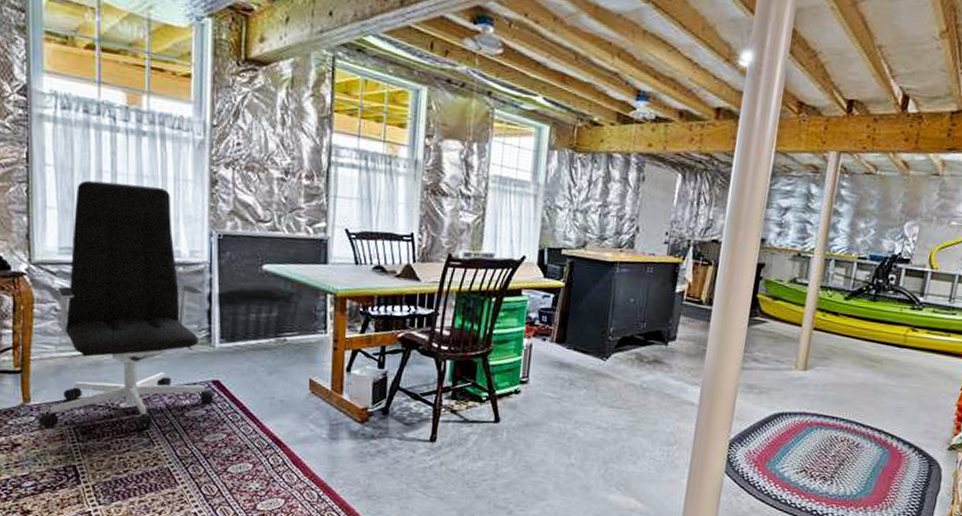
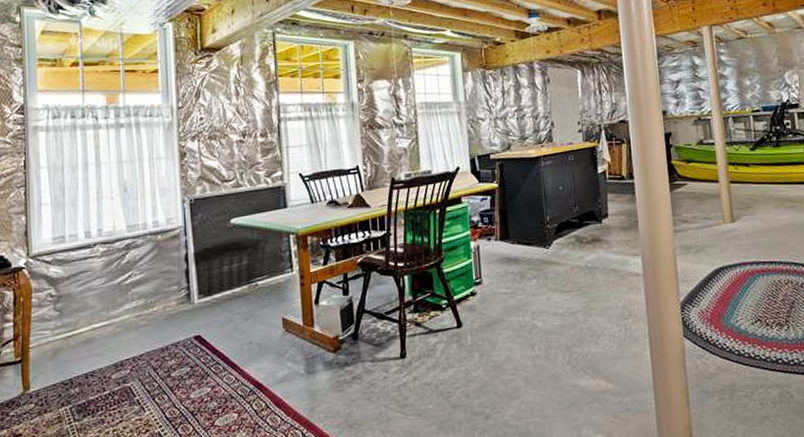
office chair: present [38,180,214,429] -> none [37,169,197,413]

